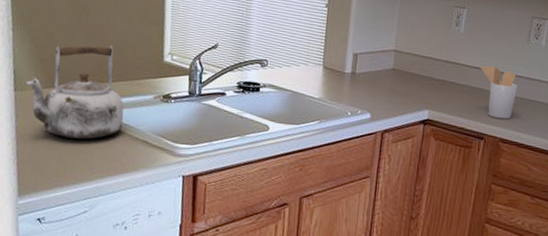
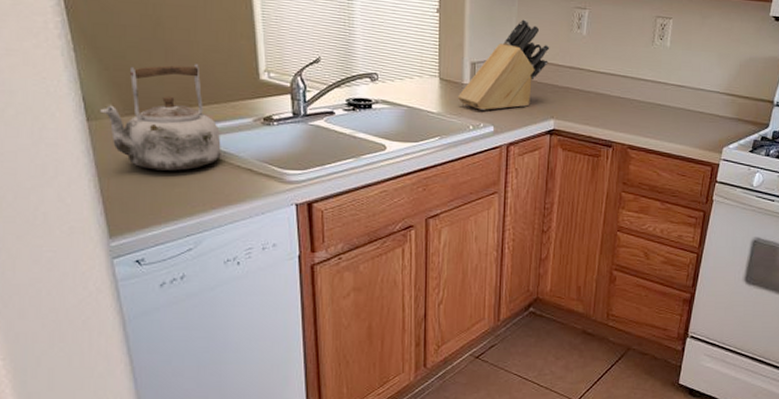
knife block: none [338,16,429,98] -> present [457,19,550,110]
utensil holder: present [479,65,518,120] -> none [604,69,645,125]

